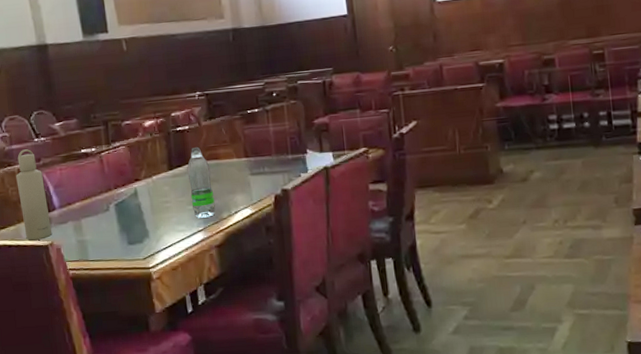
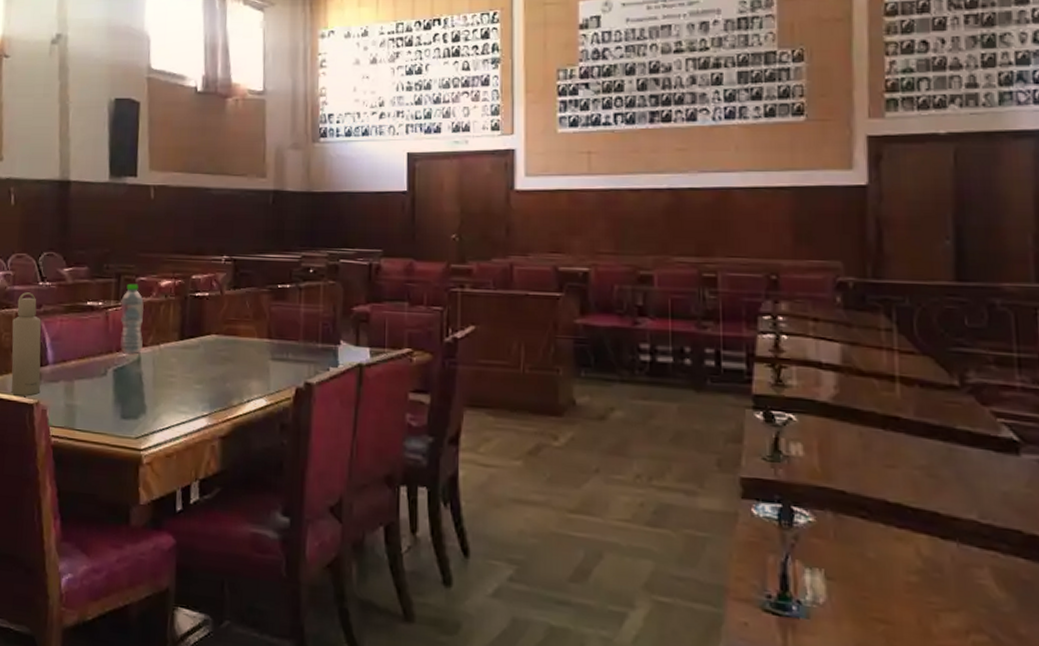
water bottle: none [111,127,137,190] -> present [120,283,144,354]
bottle: present [187,147,216,218] -> none [199,318,227,402]

